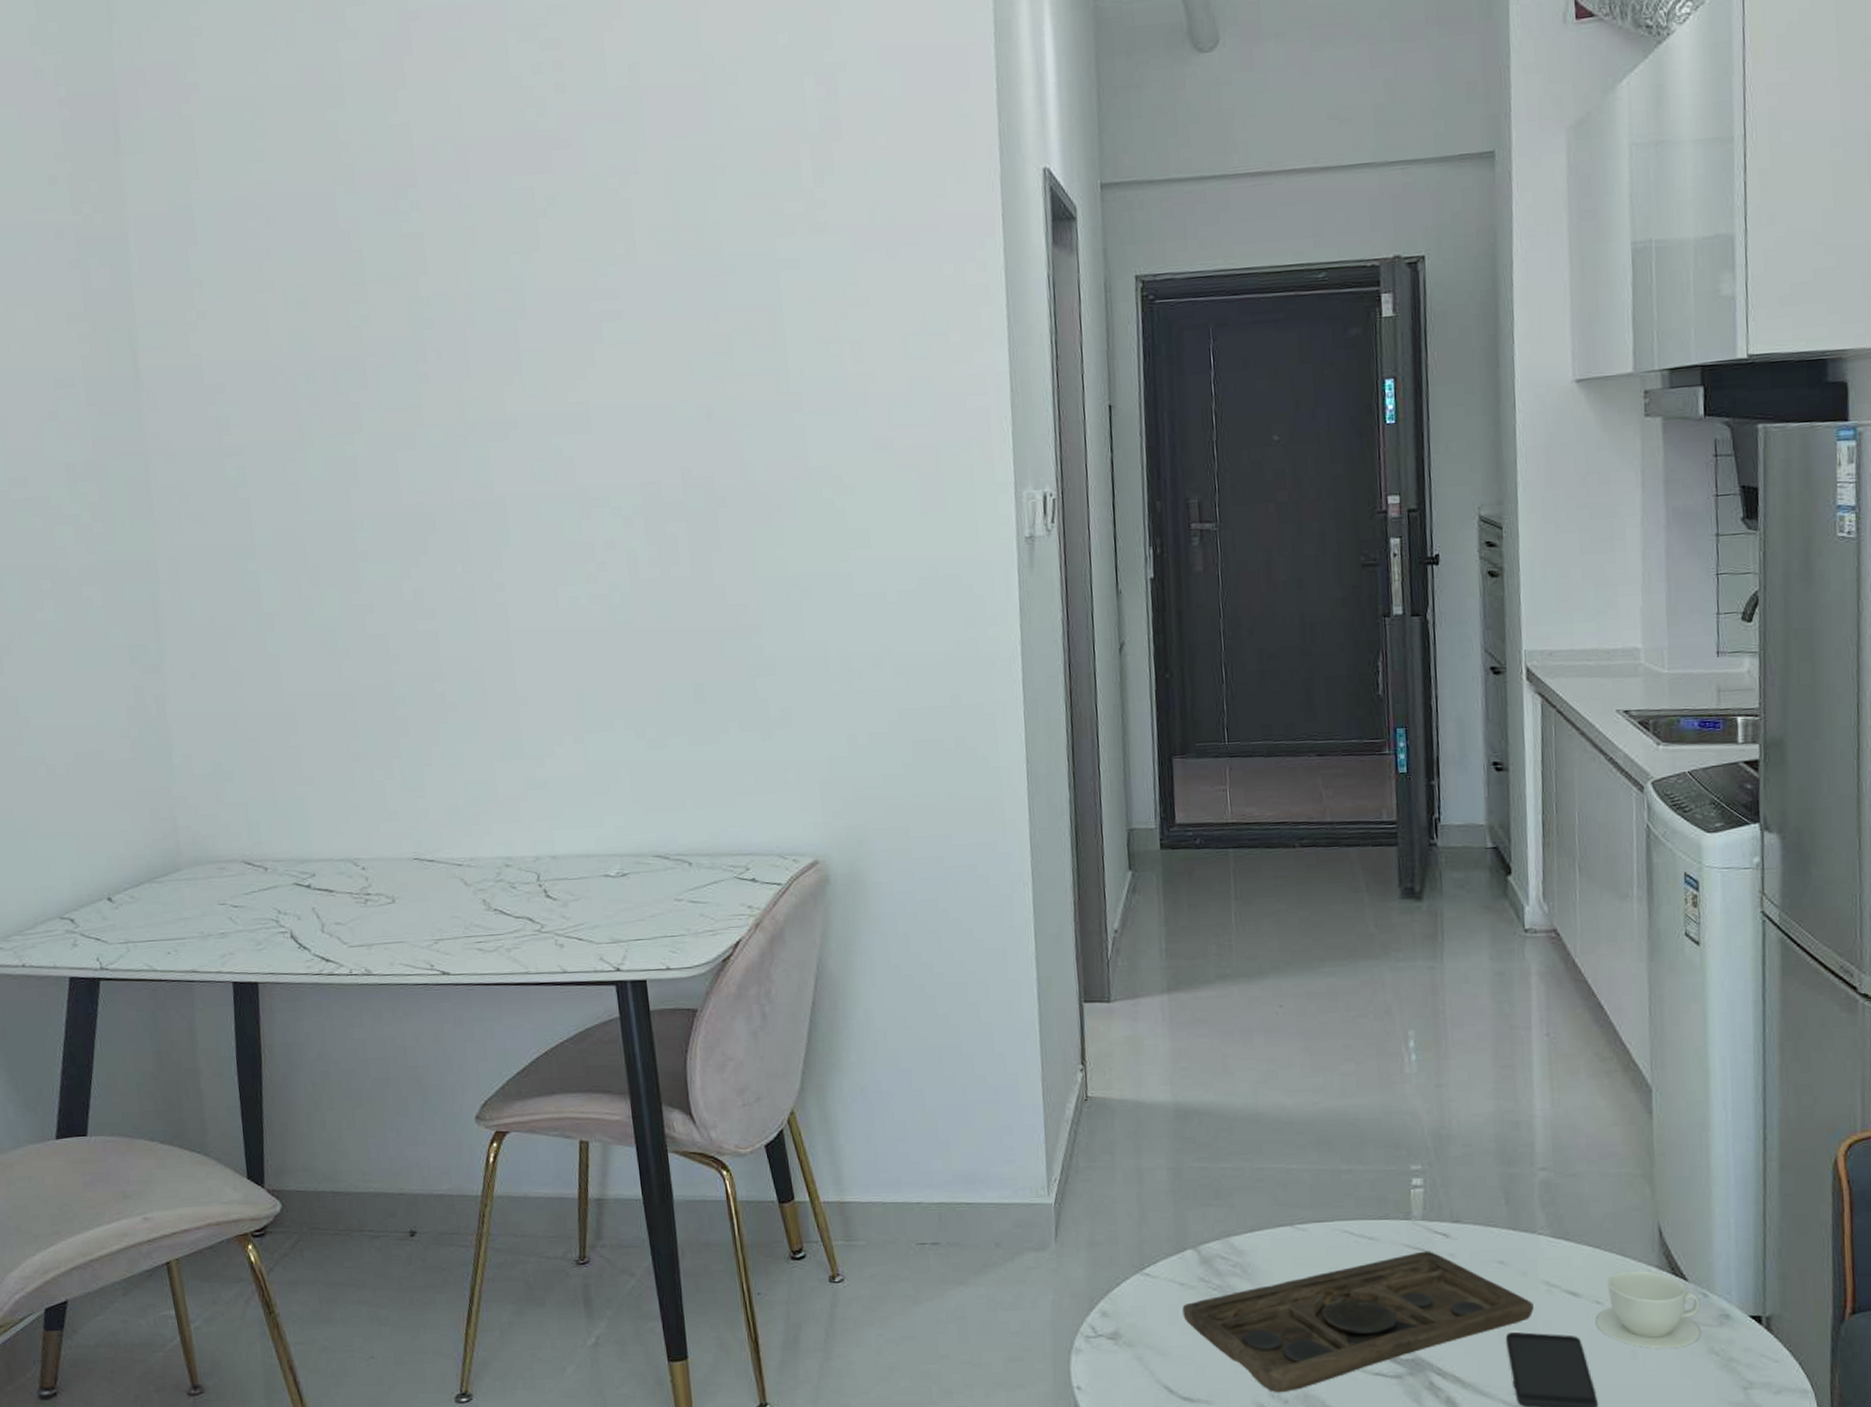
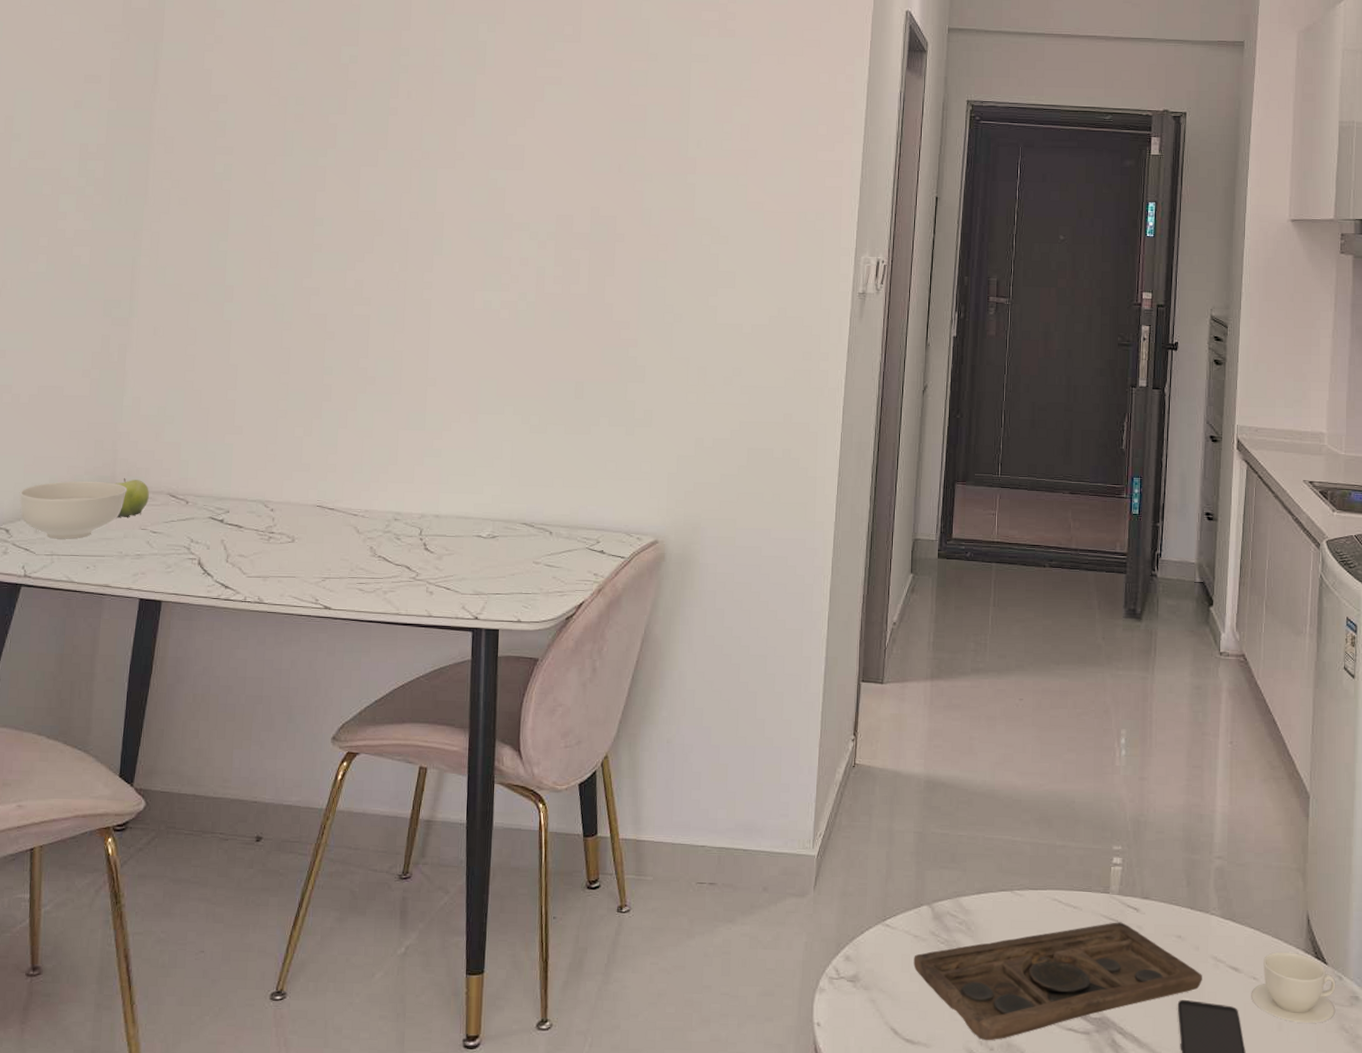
bowl: none [76,854,197,925] -> present [19,480,128,539]
fruit: none [181,847,222,893] -> present [115,477,149,517]

